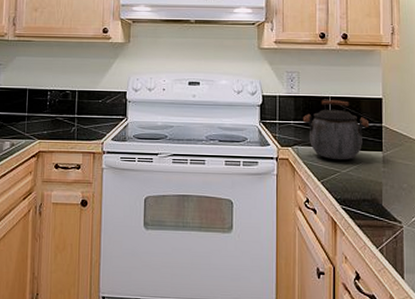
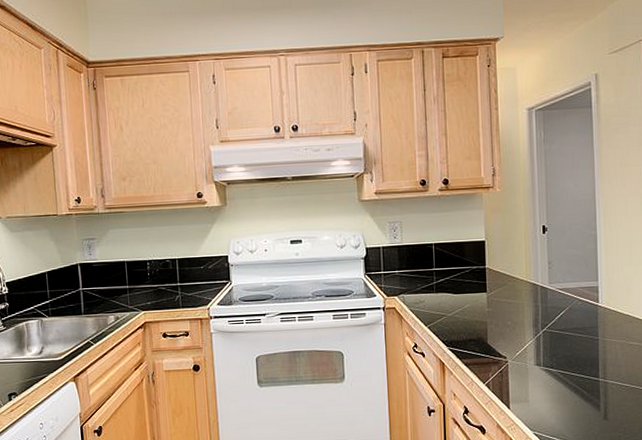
kettle: present [302,100,370,160] -> none [407,246,473,305]

